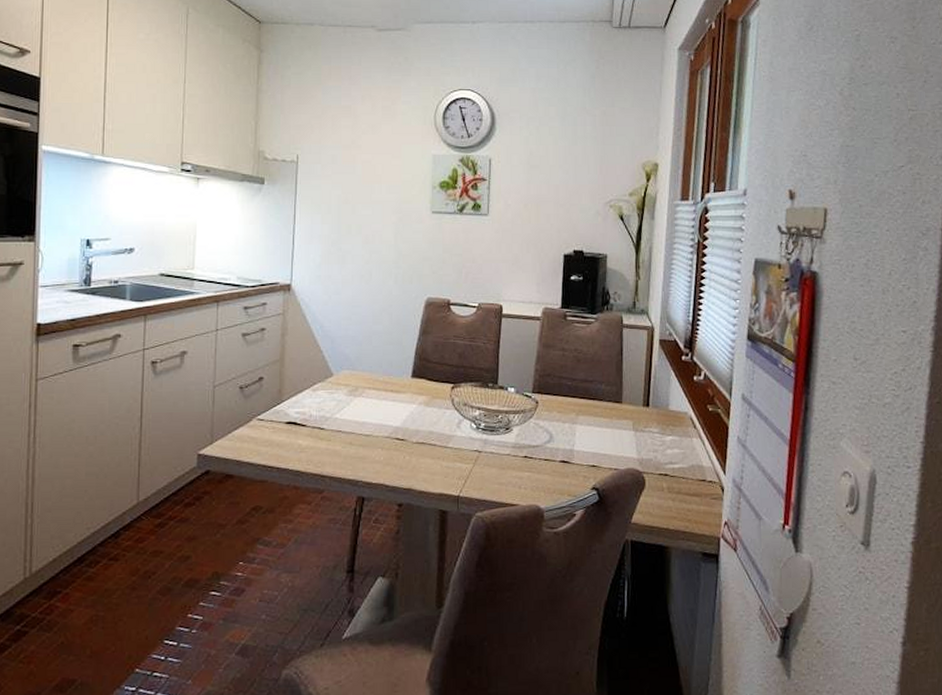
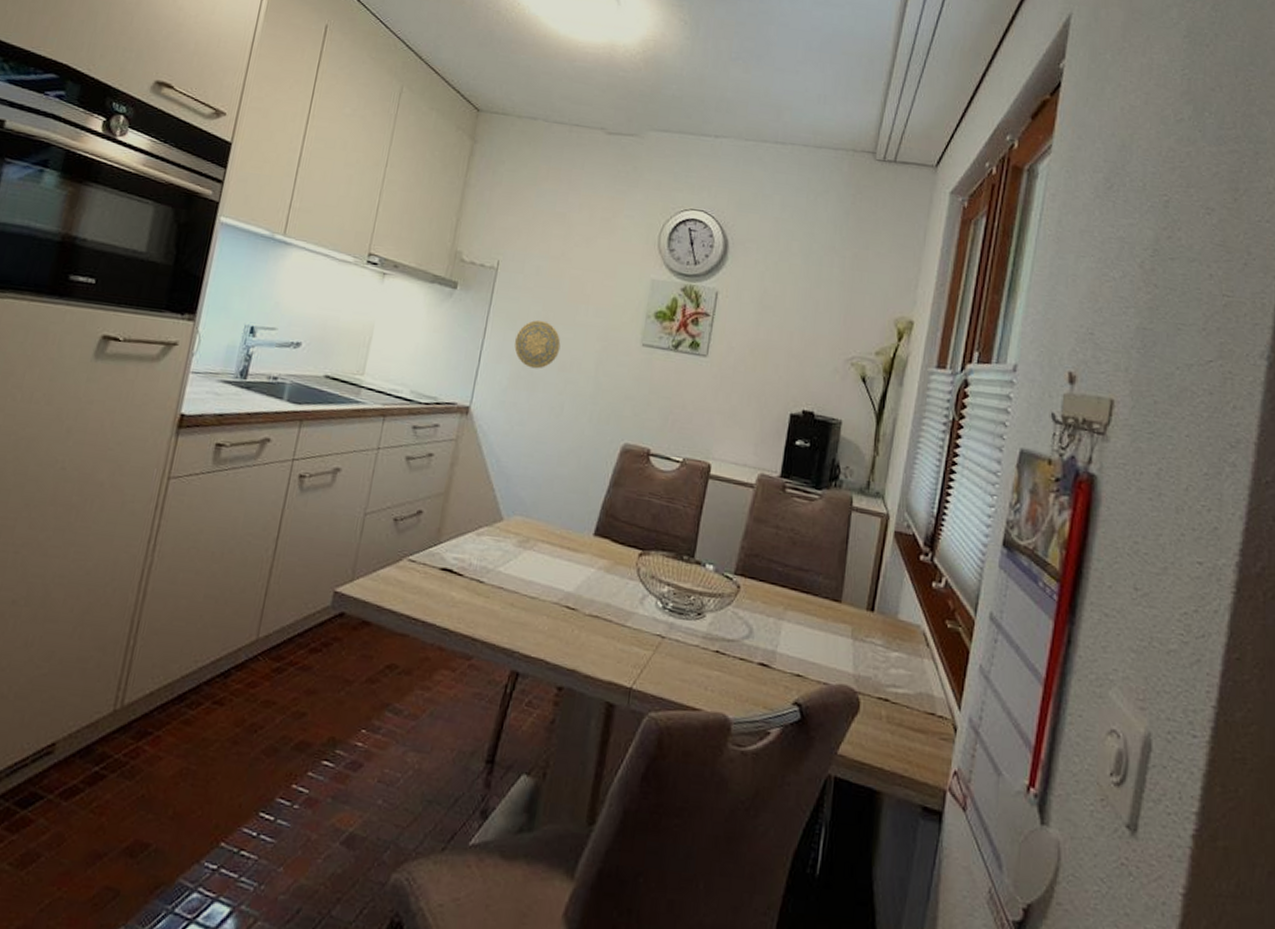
decorative plate: none [322,203,362,245] -> present [514,320,561,369]

